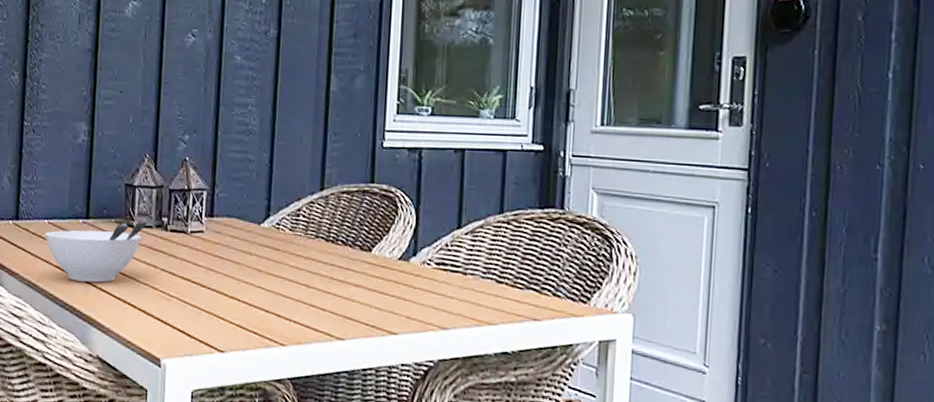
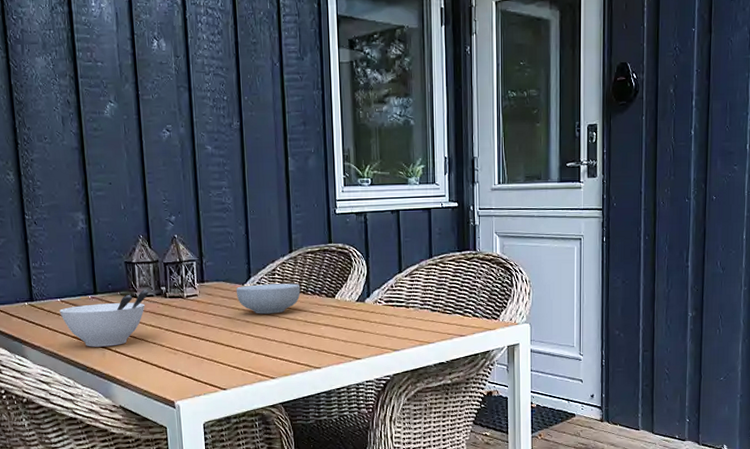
cereal bowl: none [249,225,329,265] -> present [236,283,301,314]

